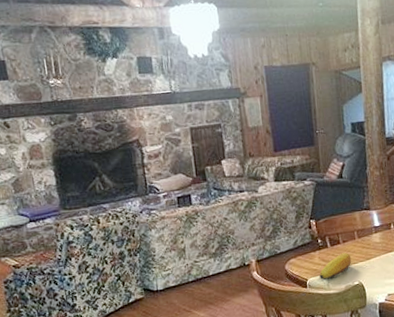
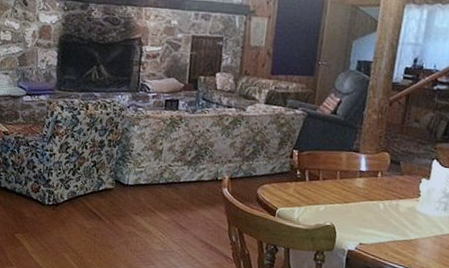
fruit: present [319,252,352,280] -> none [291,189,329,214]

